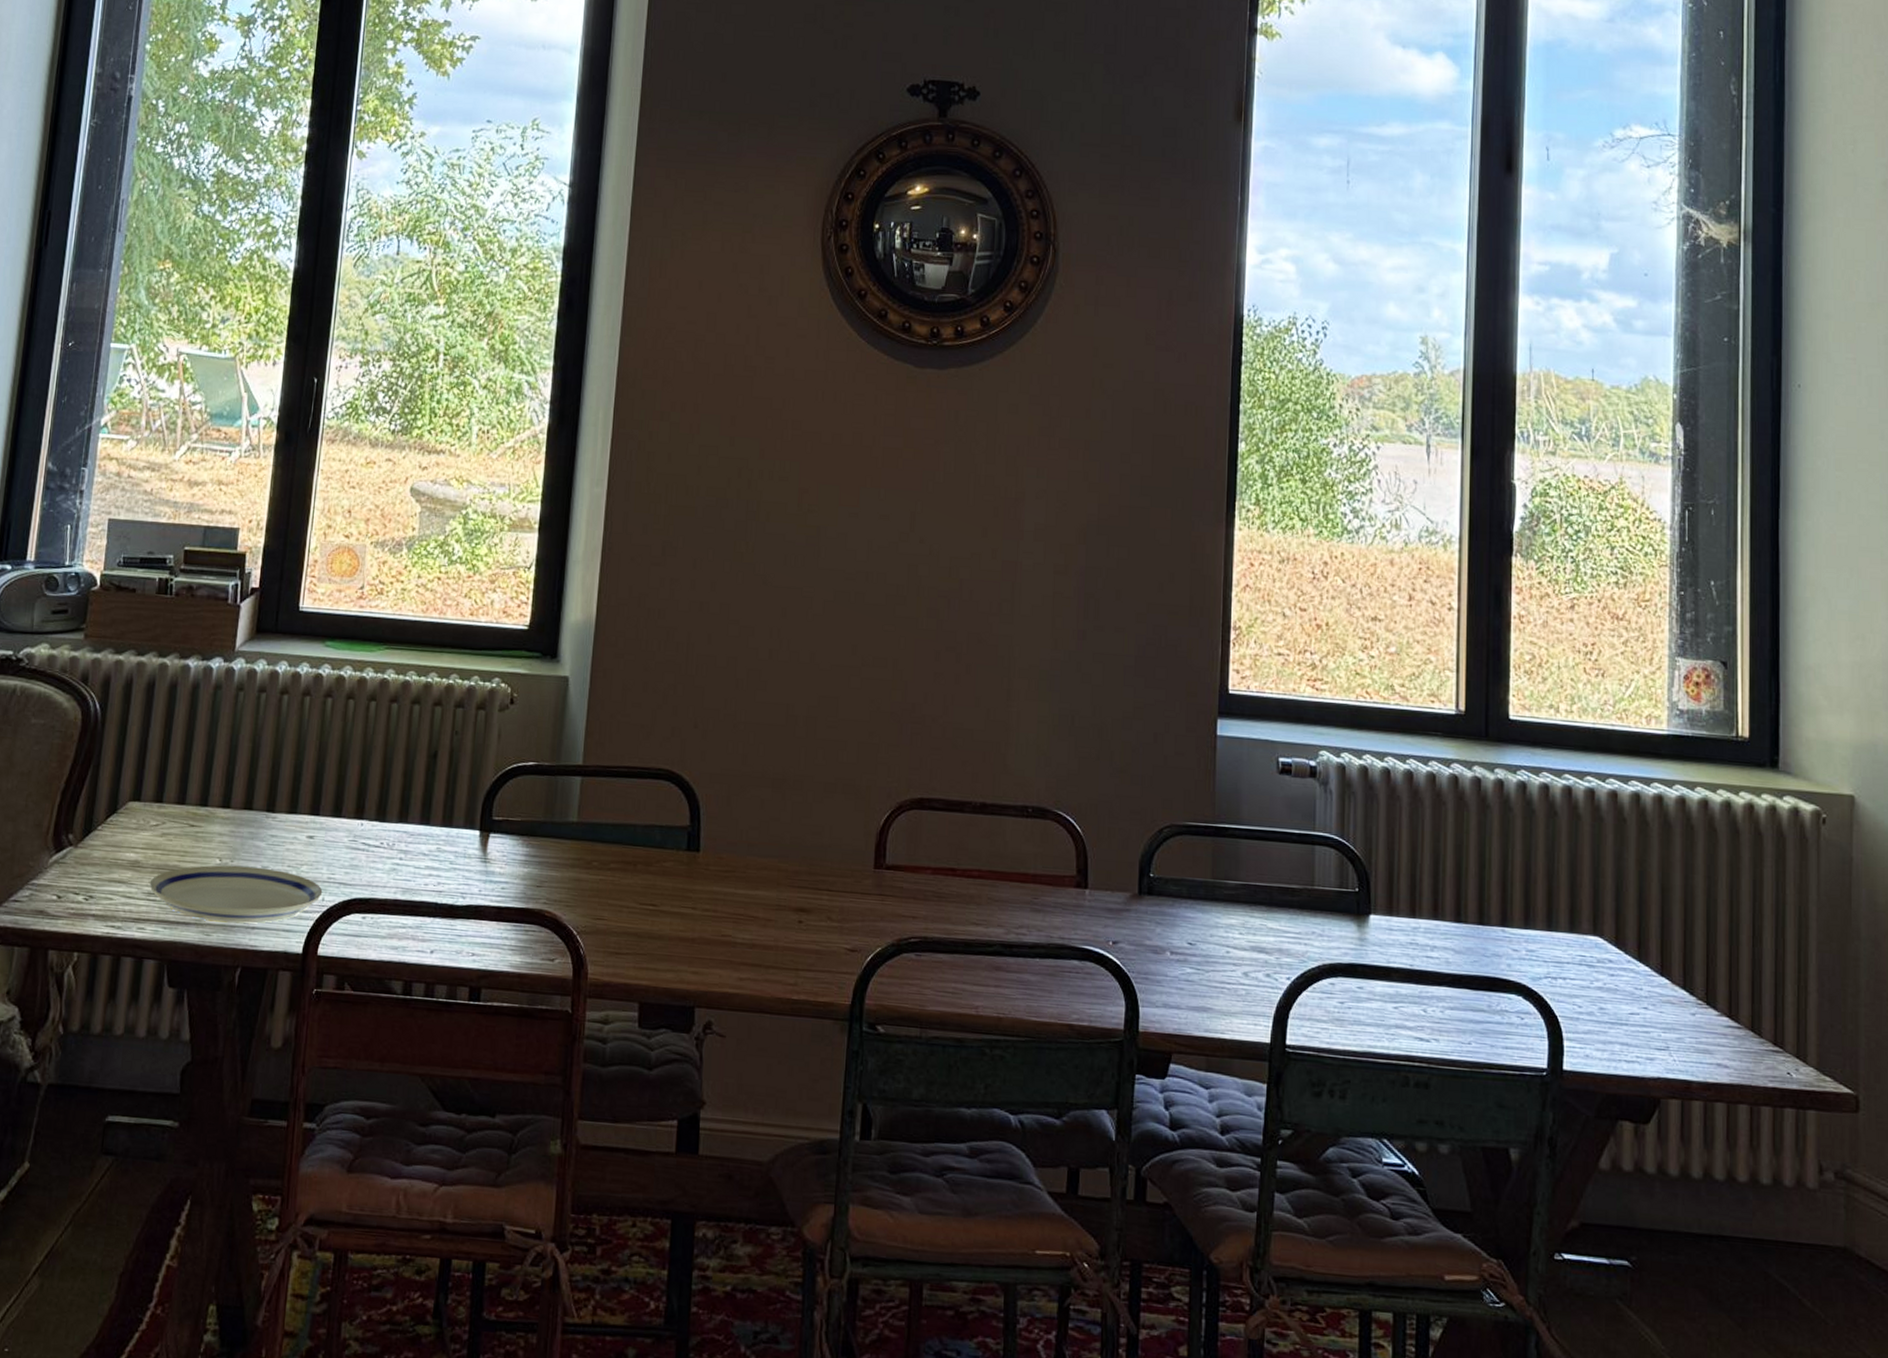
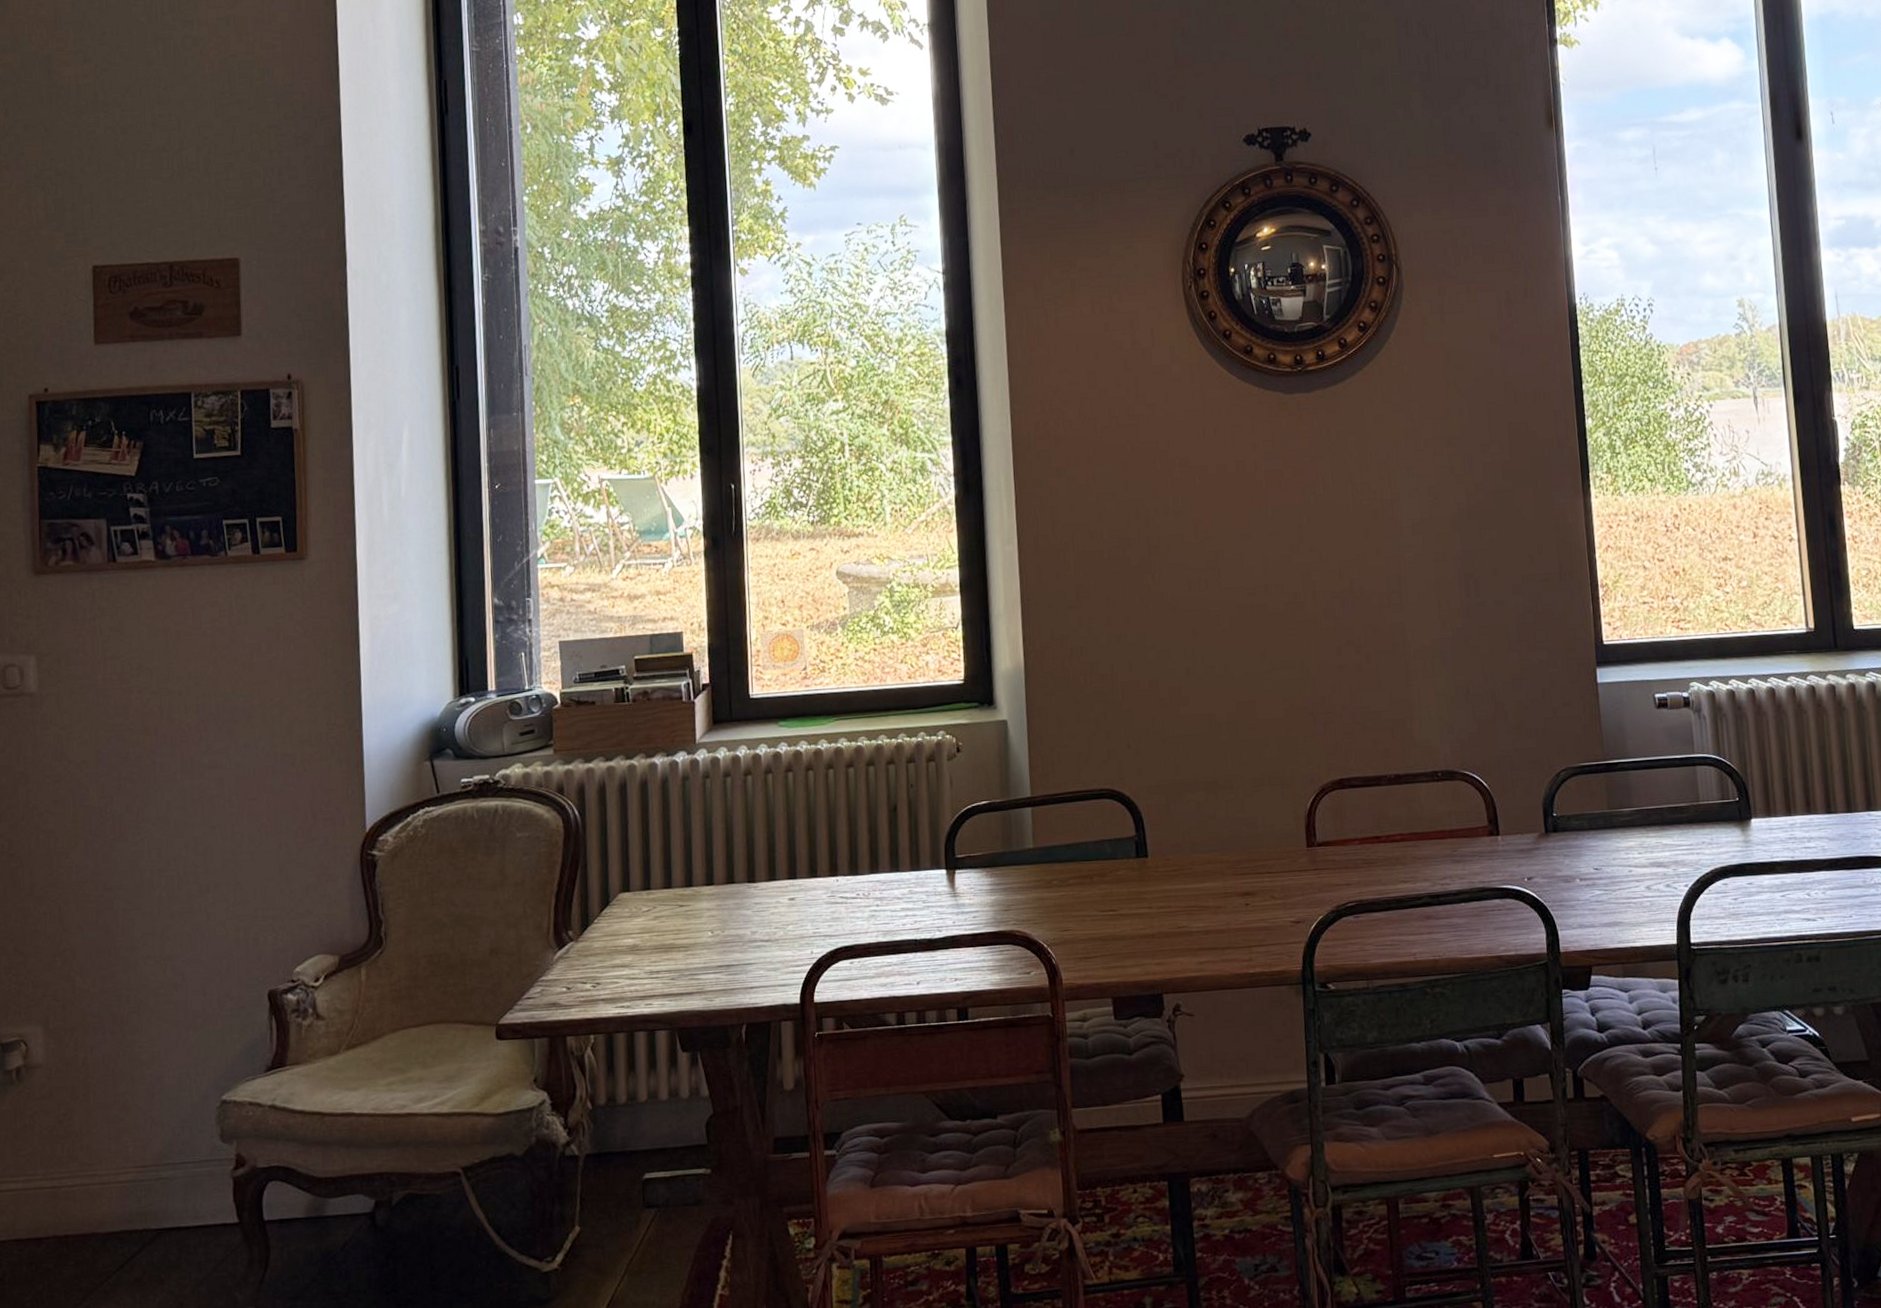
plate: present [149,865,323,923] -> none [650,933,811,988]

